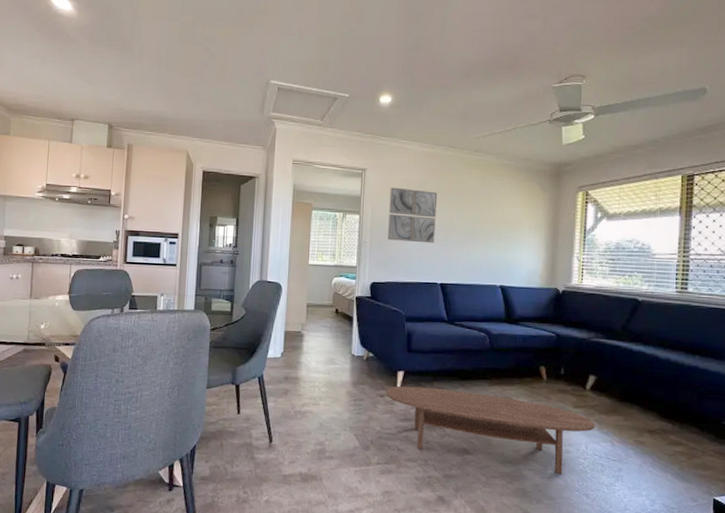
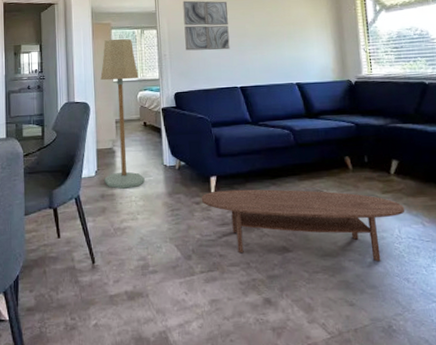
floor lamp: none [289,220,336,374] -> present [100,38,145,189]

